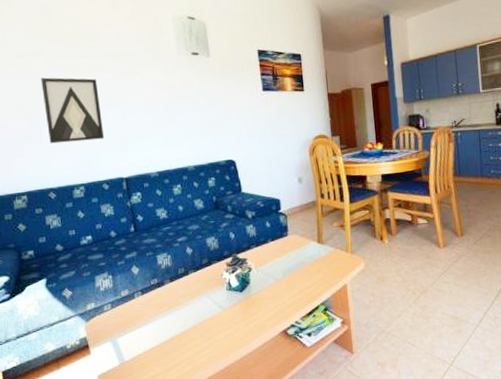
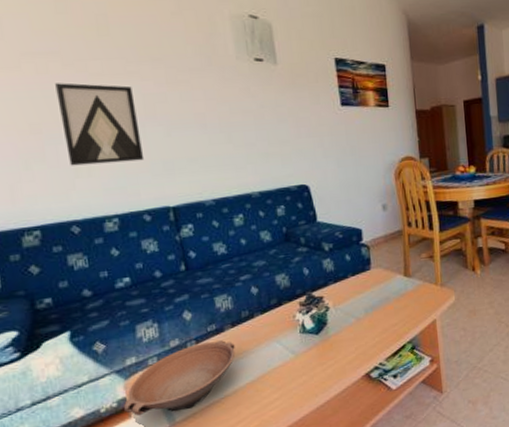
bowl: none [84,293,173,353] -> present [123,340,236,416]

